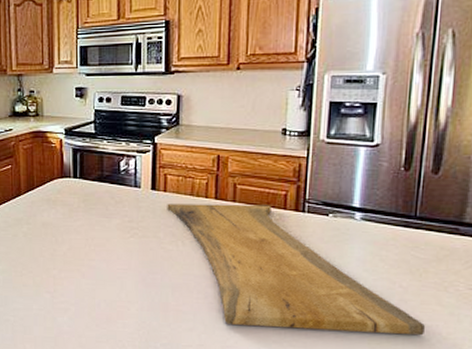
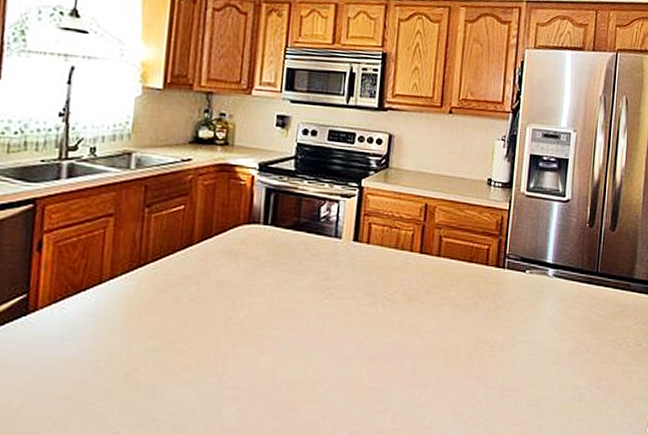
cutting board: present [167,203,425,336] -> none [368,258,603,400]

